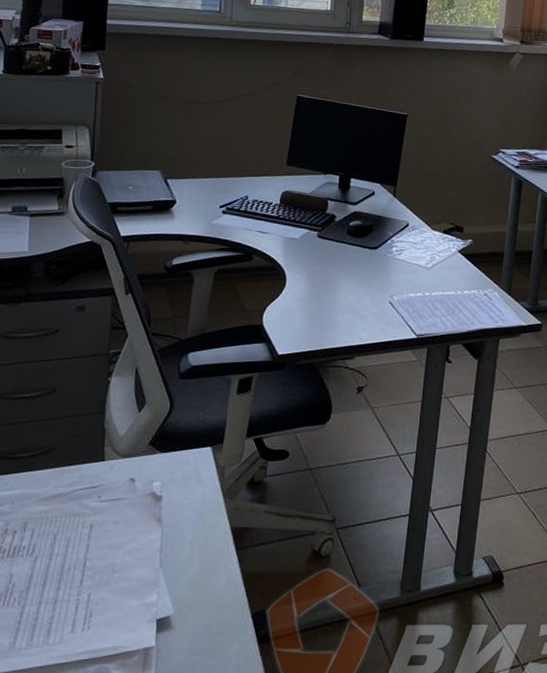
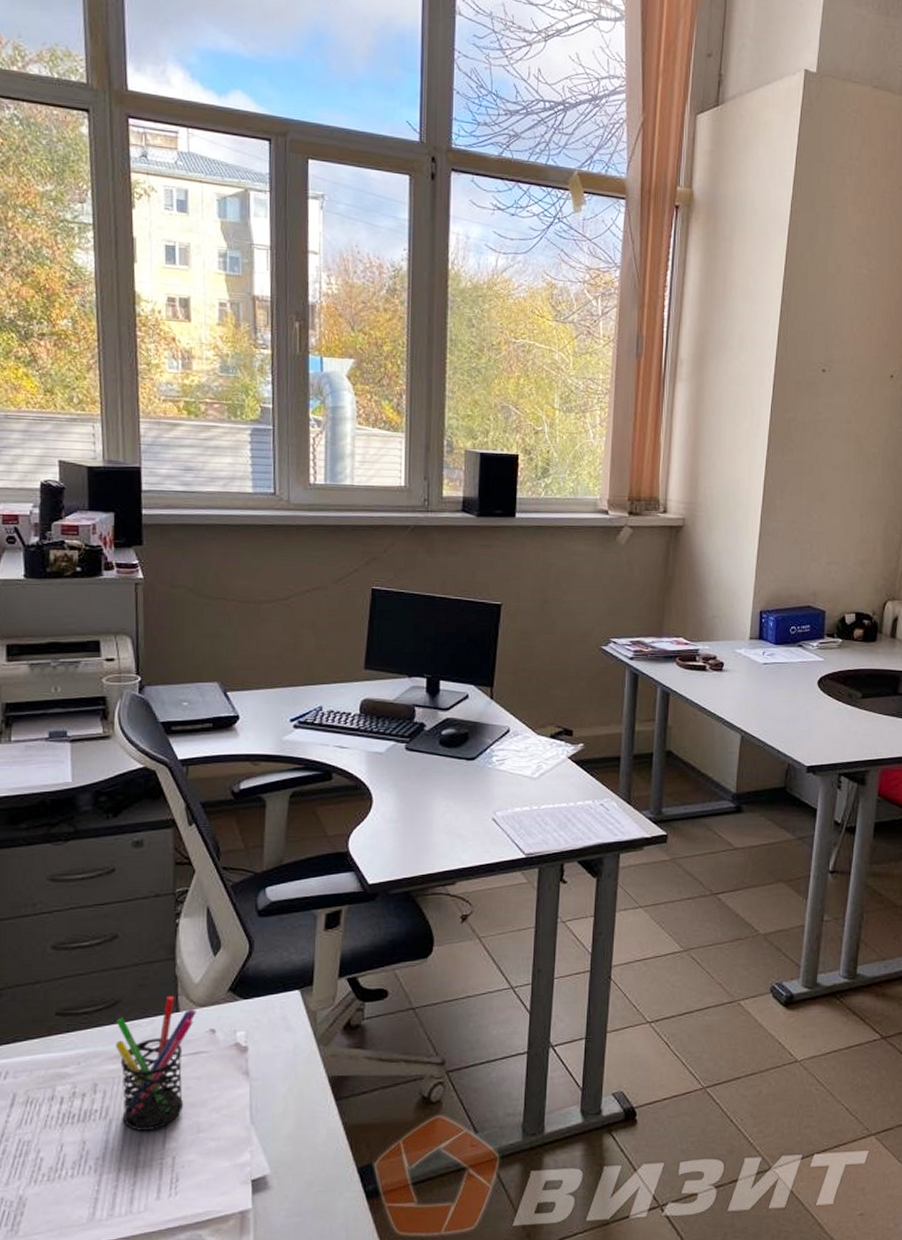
pen holder: none [45,445,119,568] -> present [115,995,196,1131]

